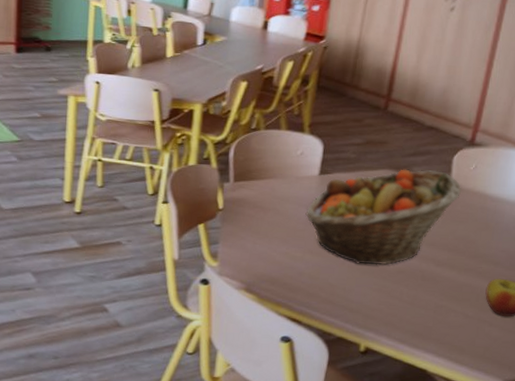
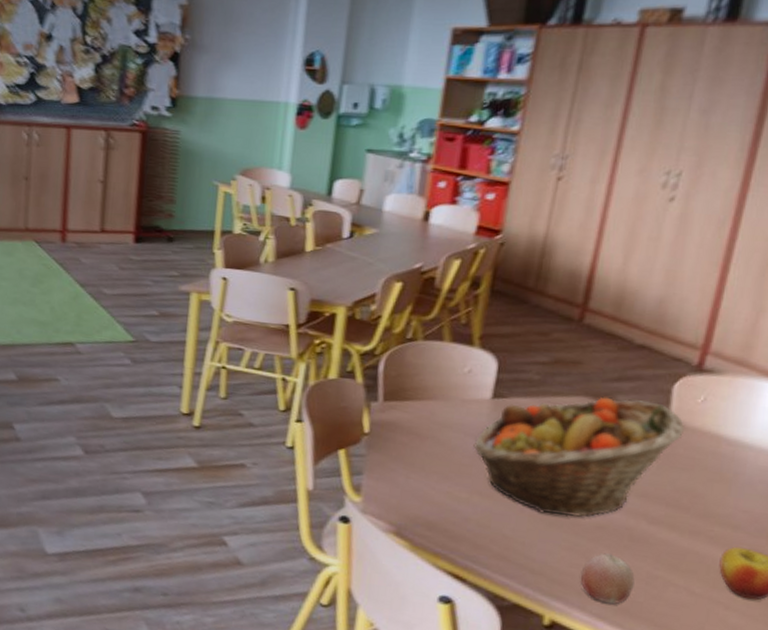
apple: none [386,291,426,330] -> present [580,553,635,605]

